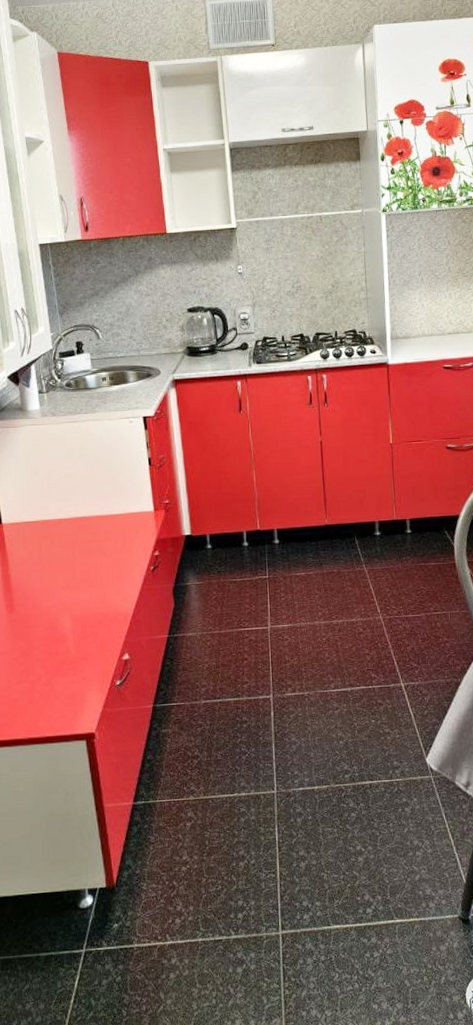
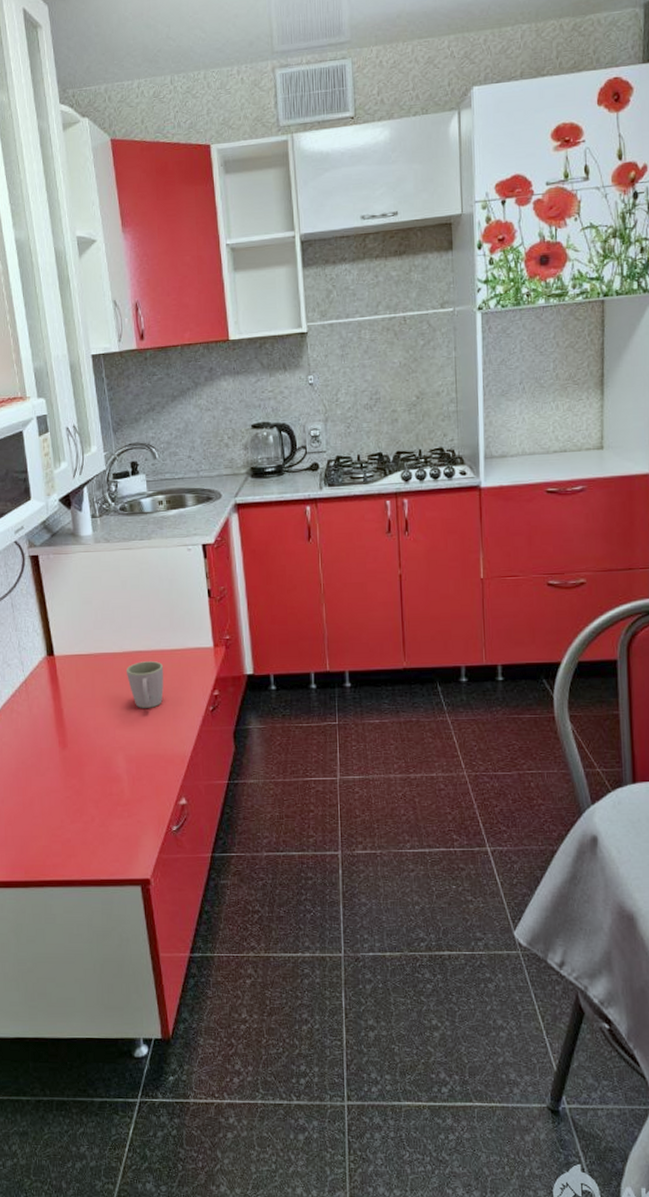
mug: none [71,526,108,571] -> present [125,661,164,708]

